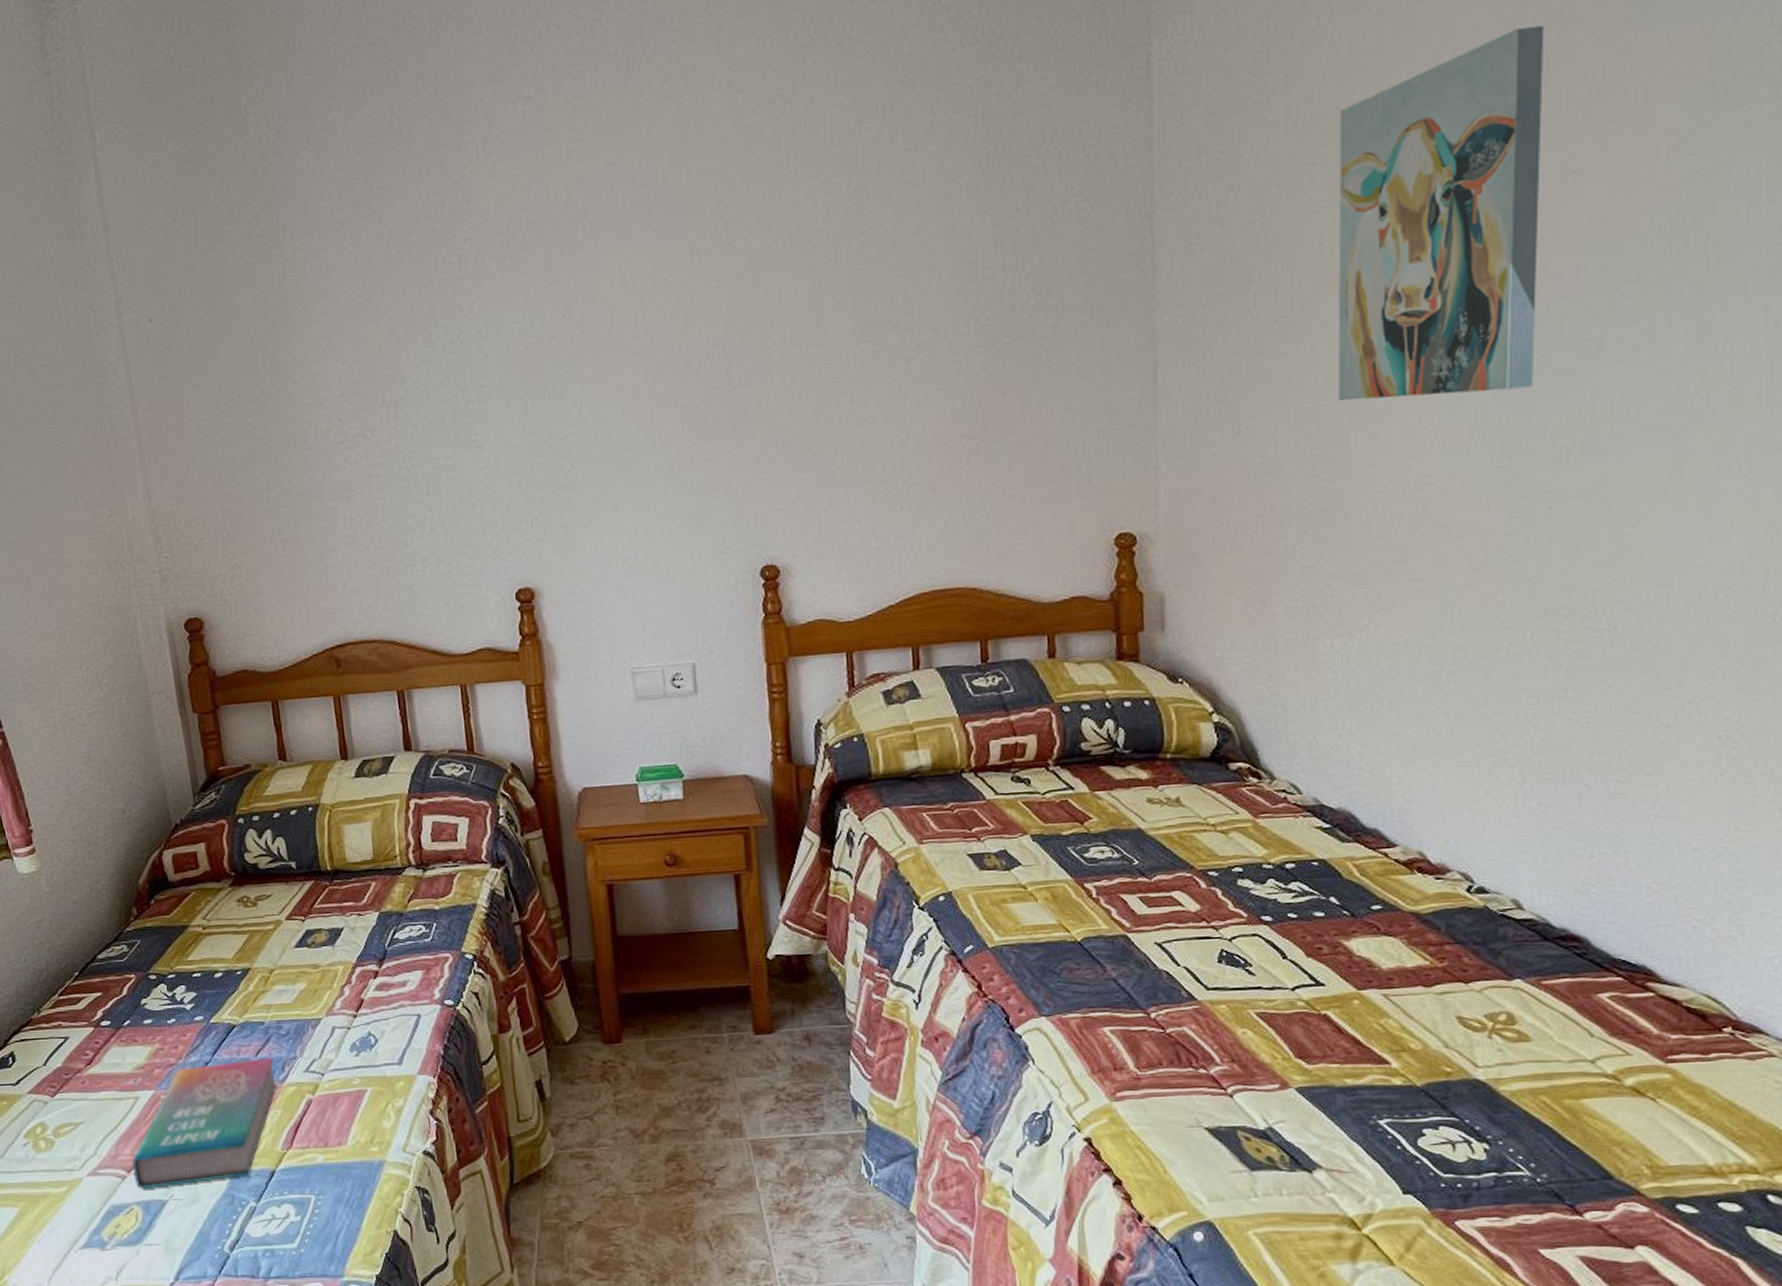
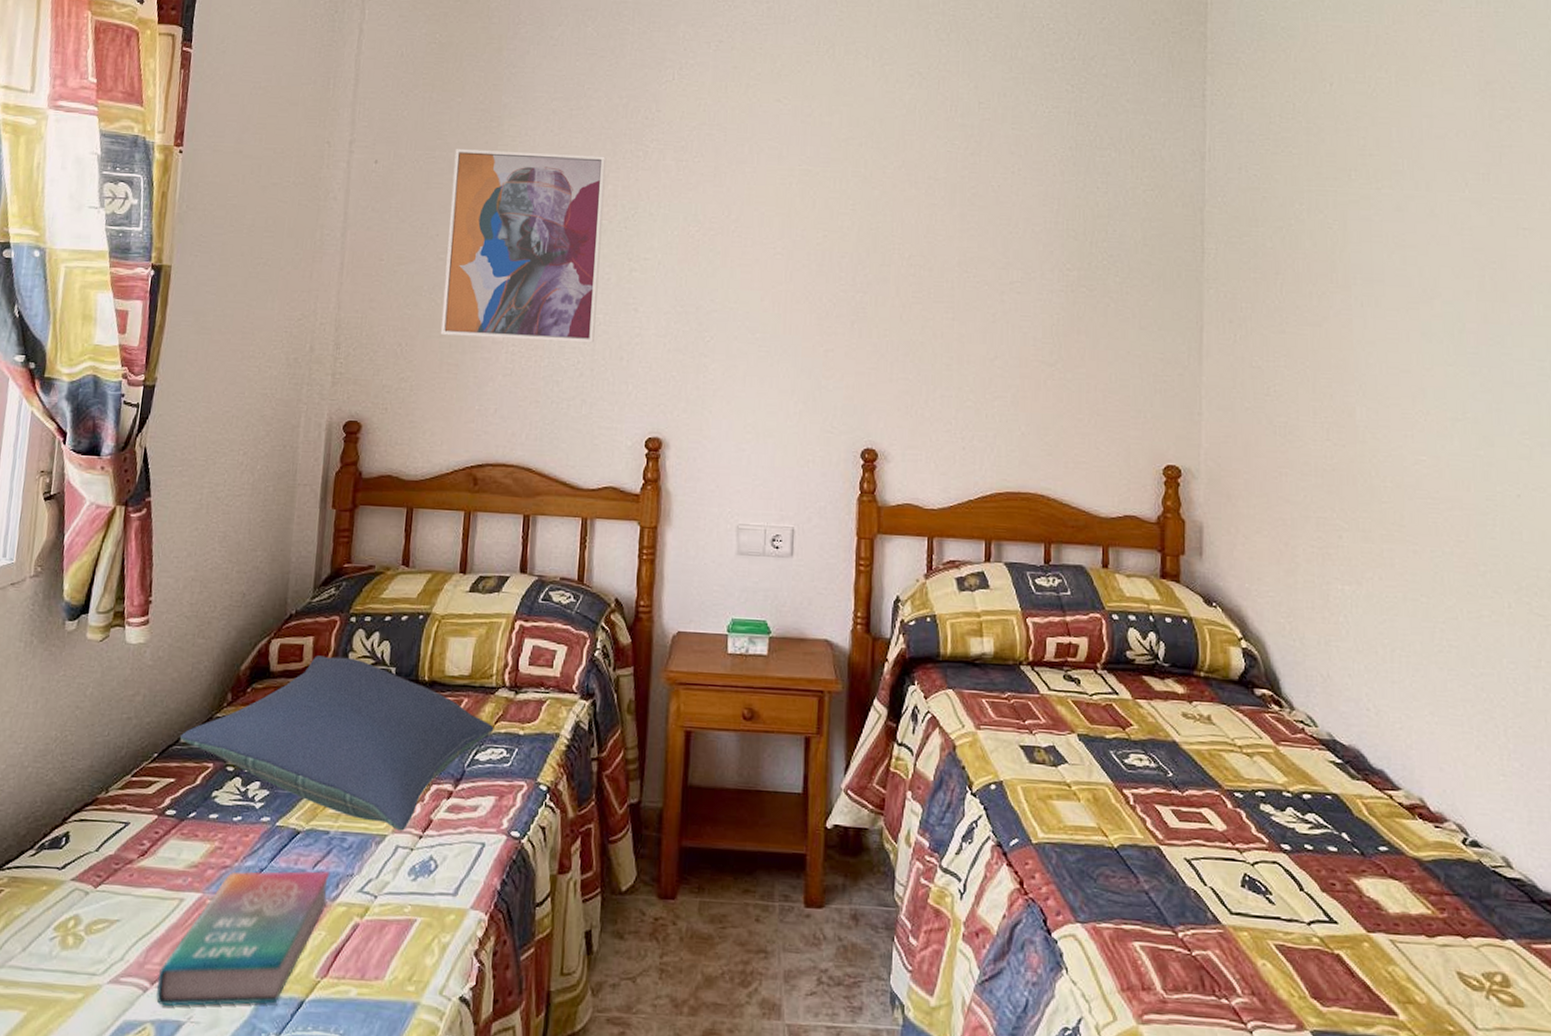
pillow: none [96,858,408,1013] -> present [180,655,494,831]
wall art: none [238,269,439,509] -> present [440,149,607,343]
wall art: present [1337,25,1545,402] -> none [1347,116,1502,393]

